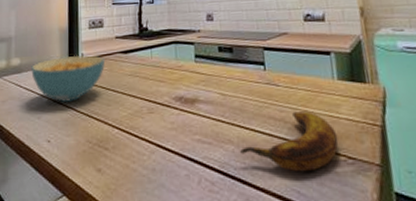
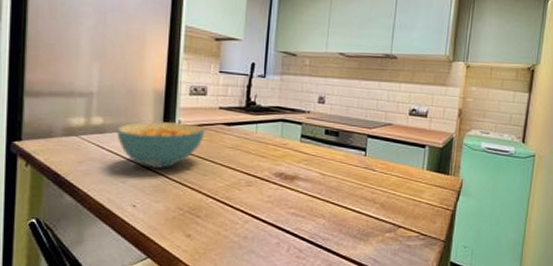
banana: present [239,111,339,172] -> none [329,194,416,244]

